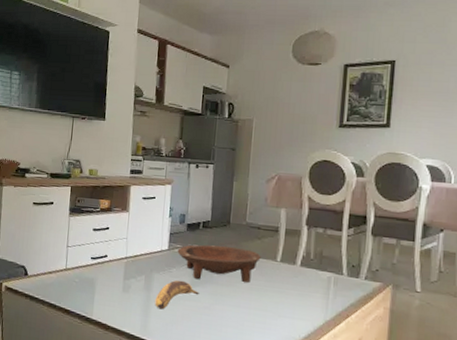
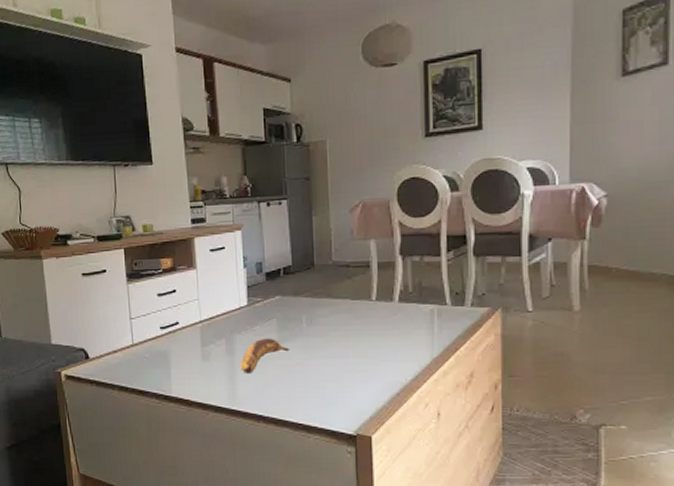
bowl: present [177,244,261,283] -> none [258,291,354,333]

